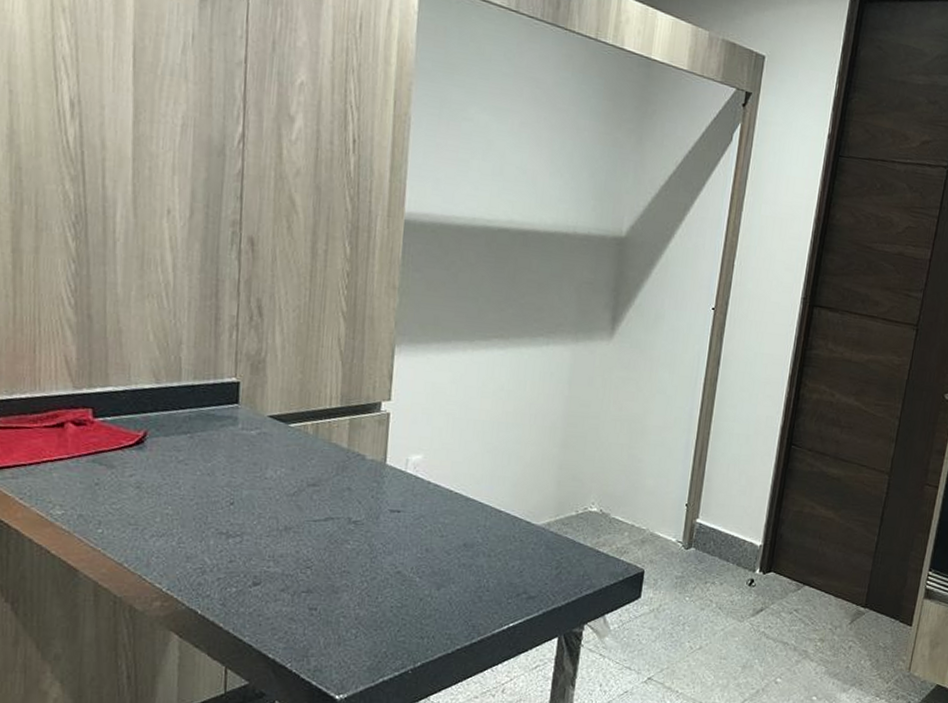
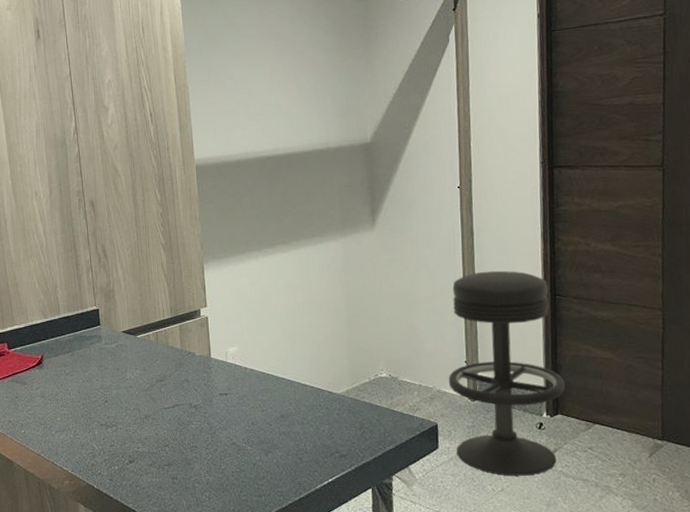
bar stool: none [659,407,786,635] -> present [448,270,565,476]

